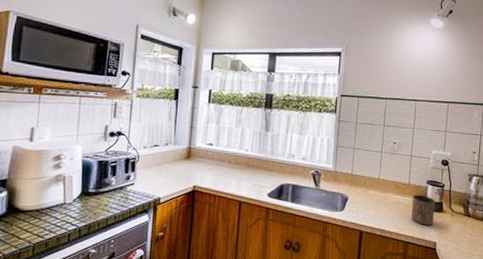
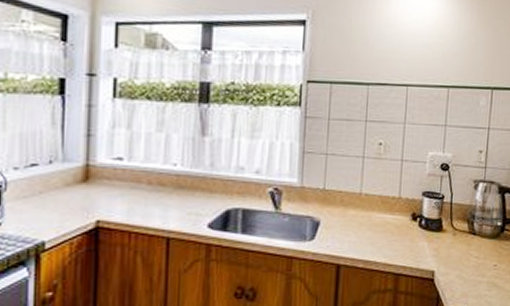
cup: present [411,194,436,226] -> none [402,211,434,250]

